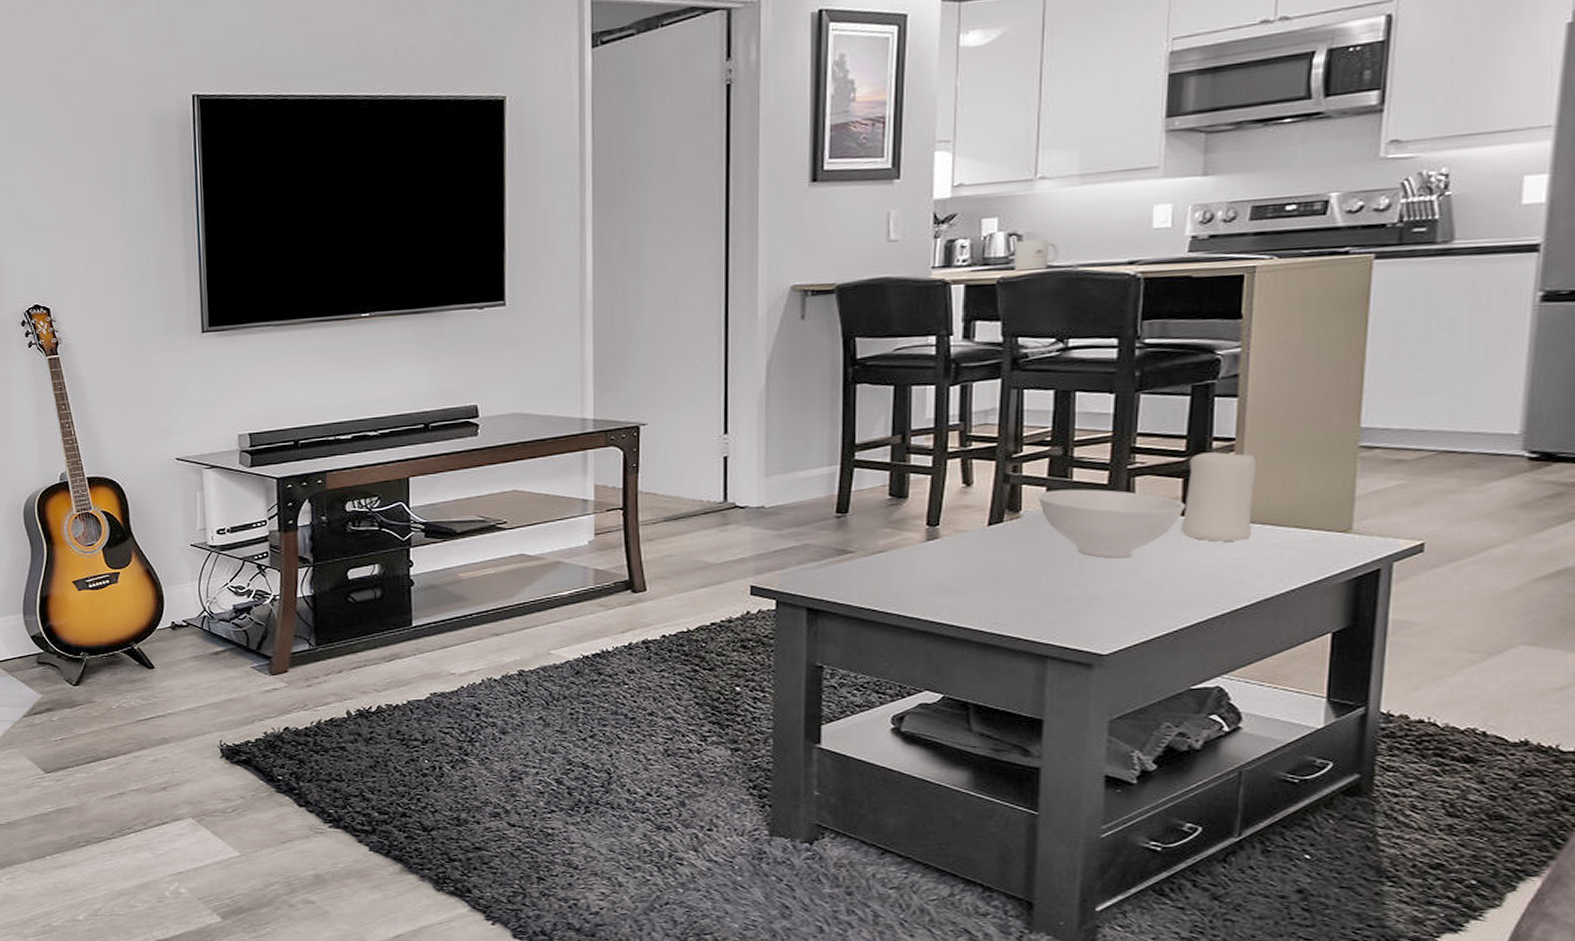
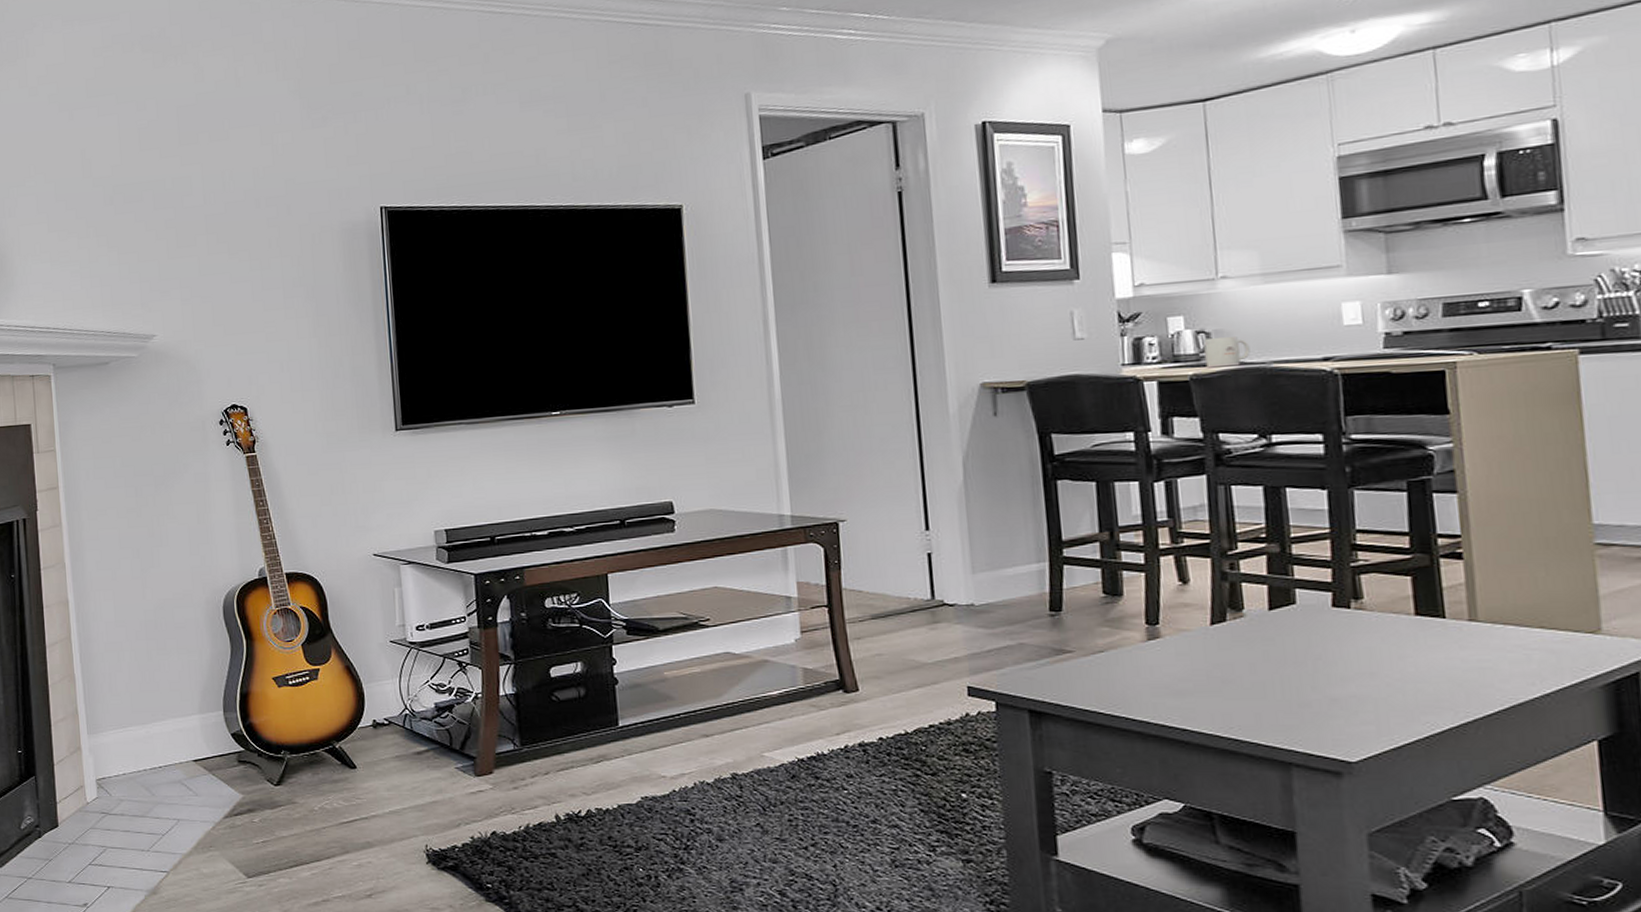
bowl: present [1037,489,1186,559] -> none [1259,587,1419,660]
candle: present [1180,452,1257,542] -> none [1415,549,1493,643]

